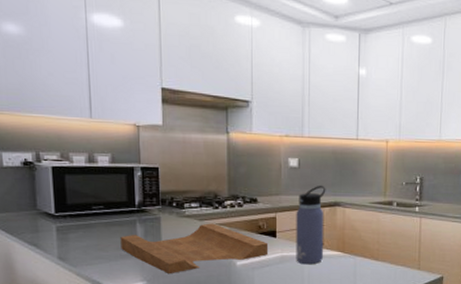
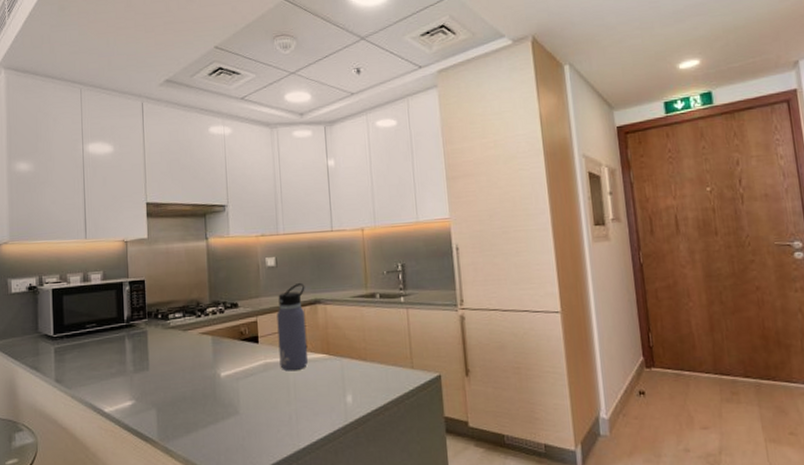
cutting board: present [120,223,269,274] -> none [111,333,252,391]

